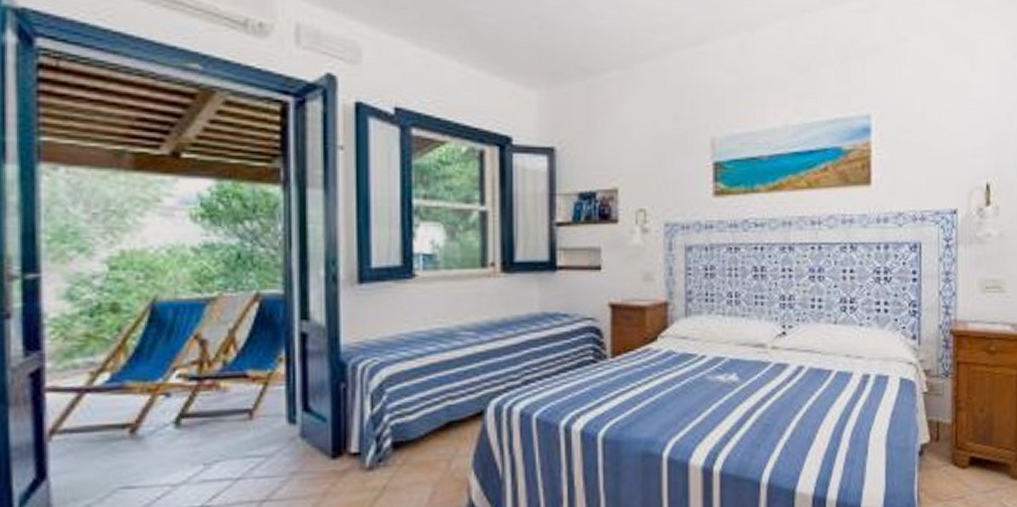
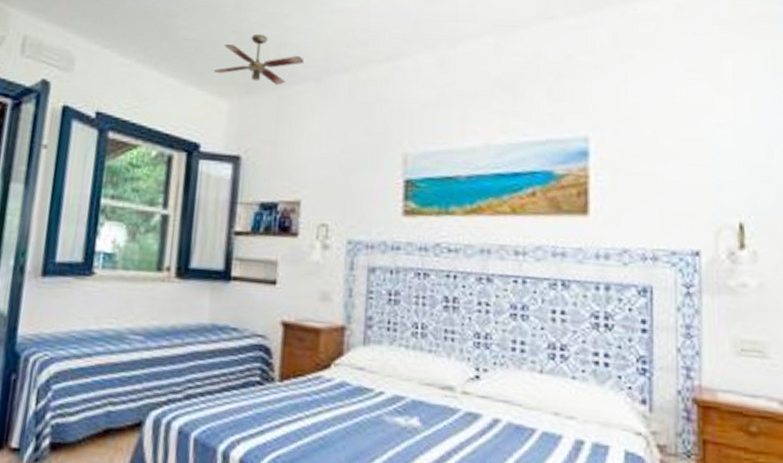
ceiling fan: none [519,19,611,74] -> present [214,33,305,85]

